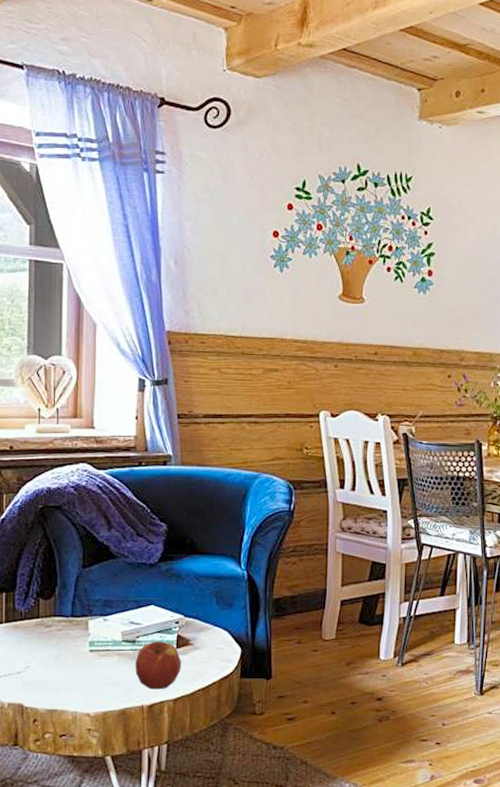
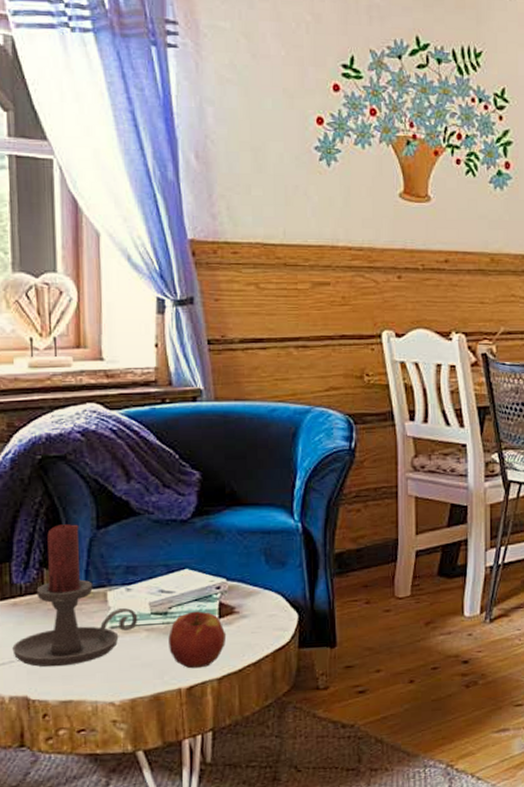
candle holder: none [12,563,112,681] -> present [12,524,138,667]

